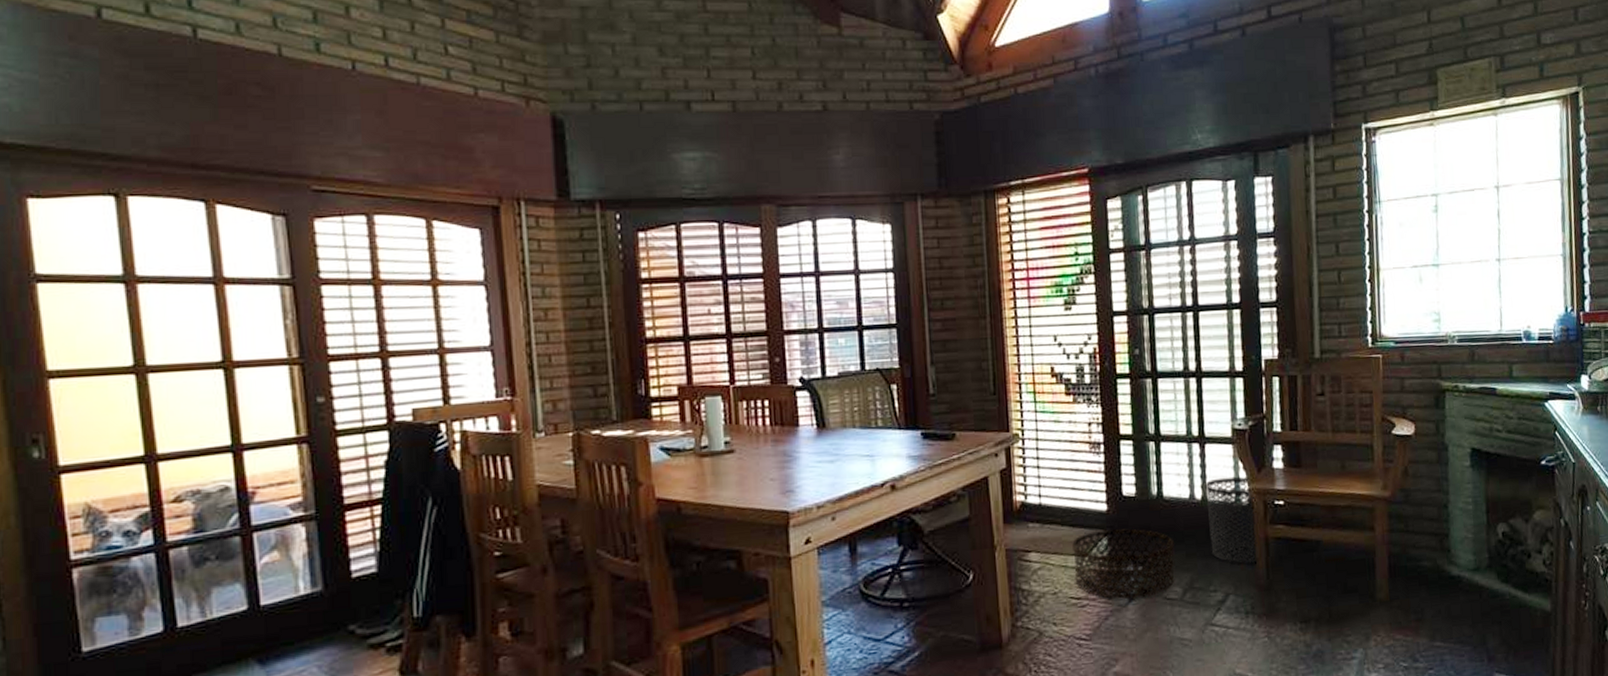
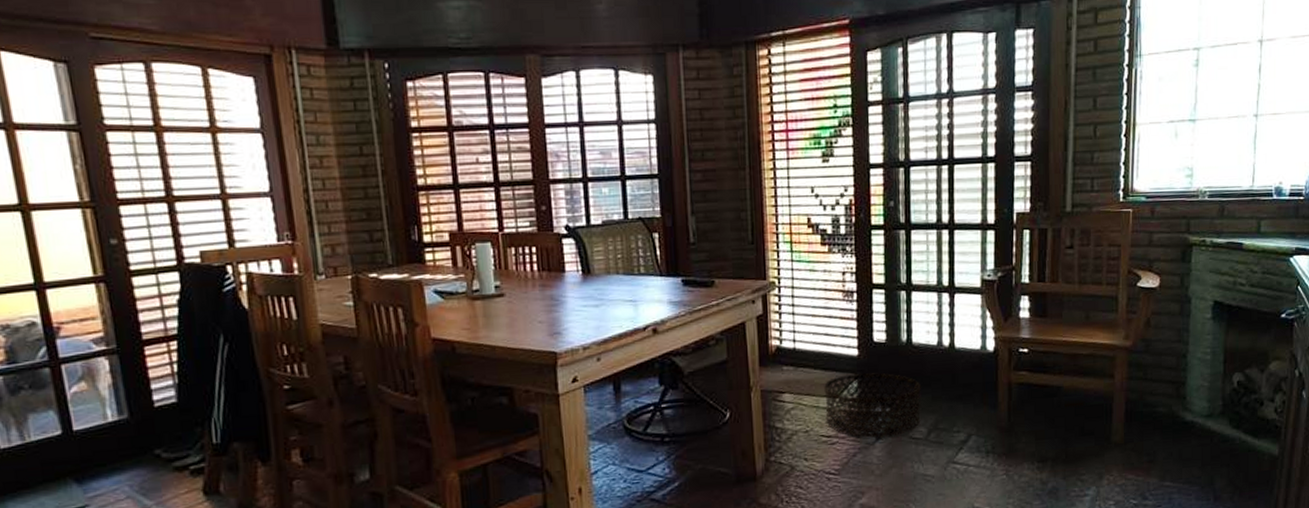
waste bin: present [1205,477,1258,564] -> none [953,325,1001,407]

